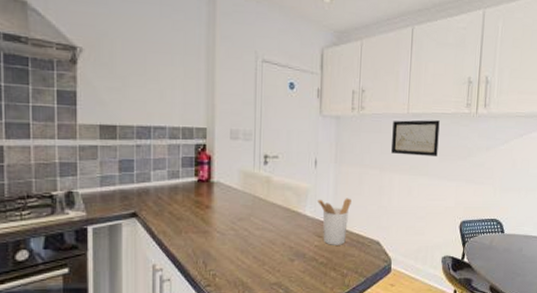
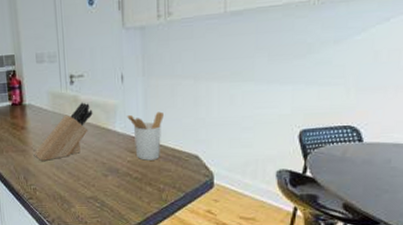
knife block: none [218,183,284,244] -> present [34,102,93,161]
wall art: present [391,120,440,156] -> none [207,15,267,60]

